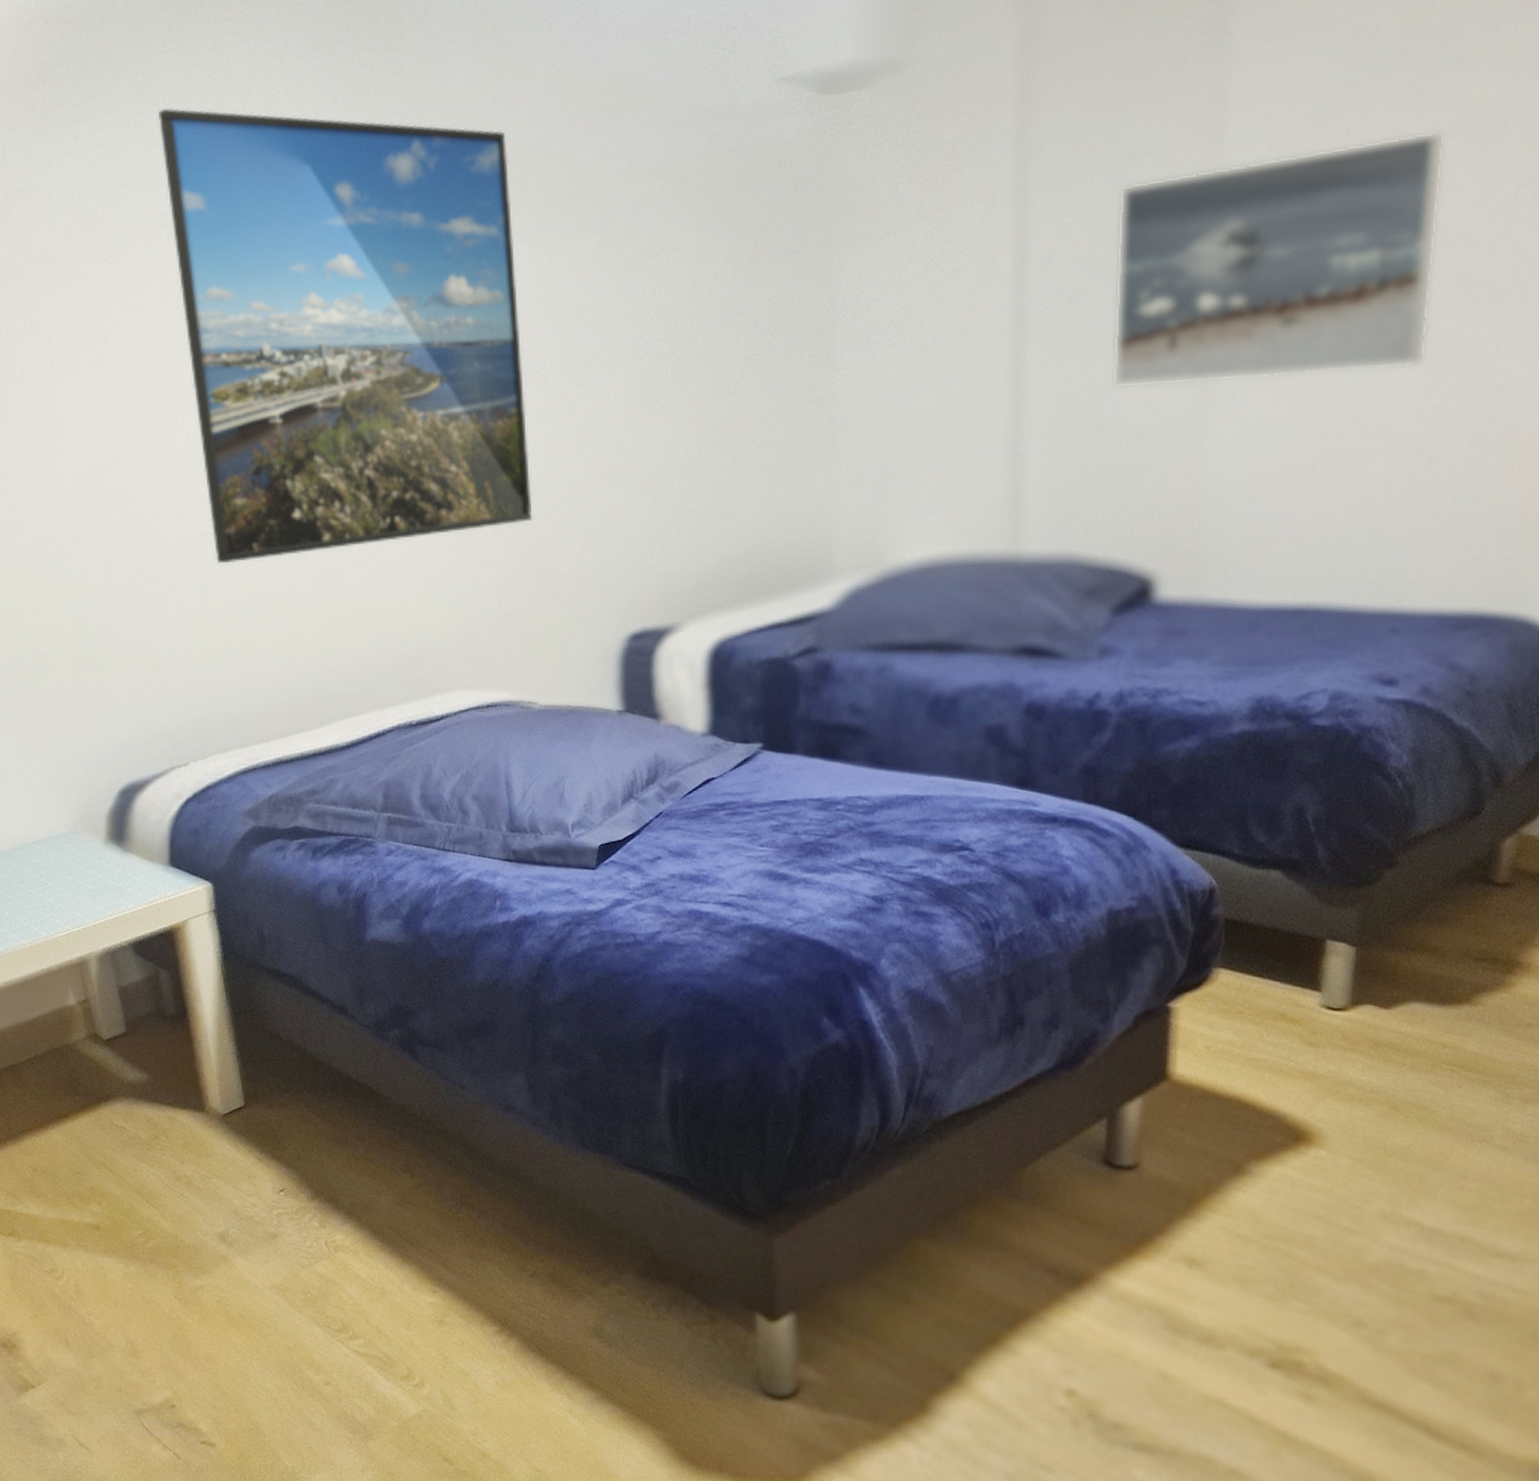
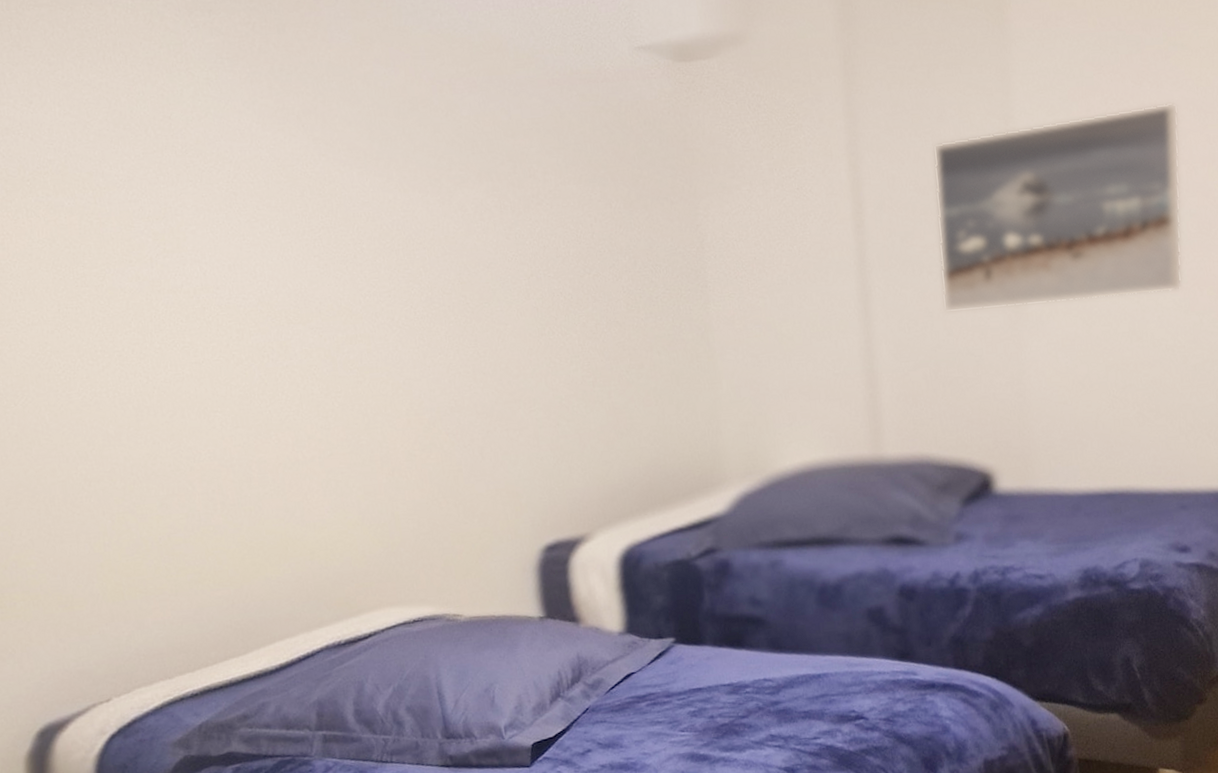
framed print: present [158,107,533,564] -> none [35,59,444,499]

